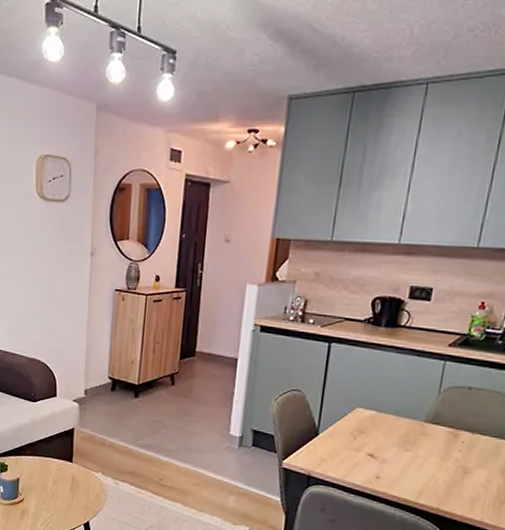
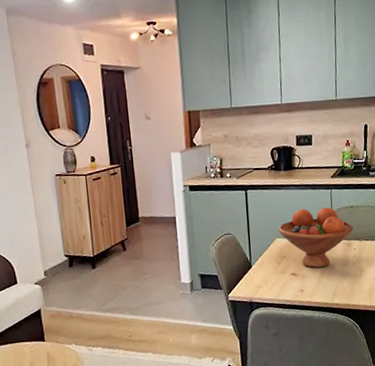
fruit bowl: none [361,378,467,456] -> present [277,207,353,268]

